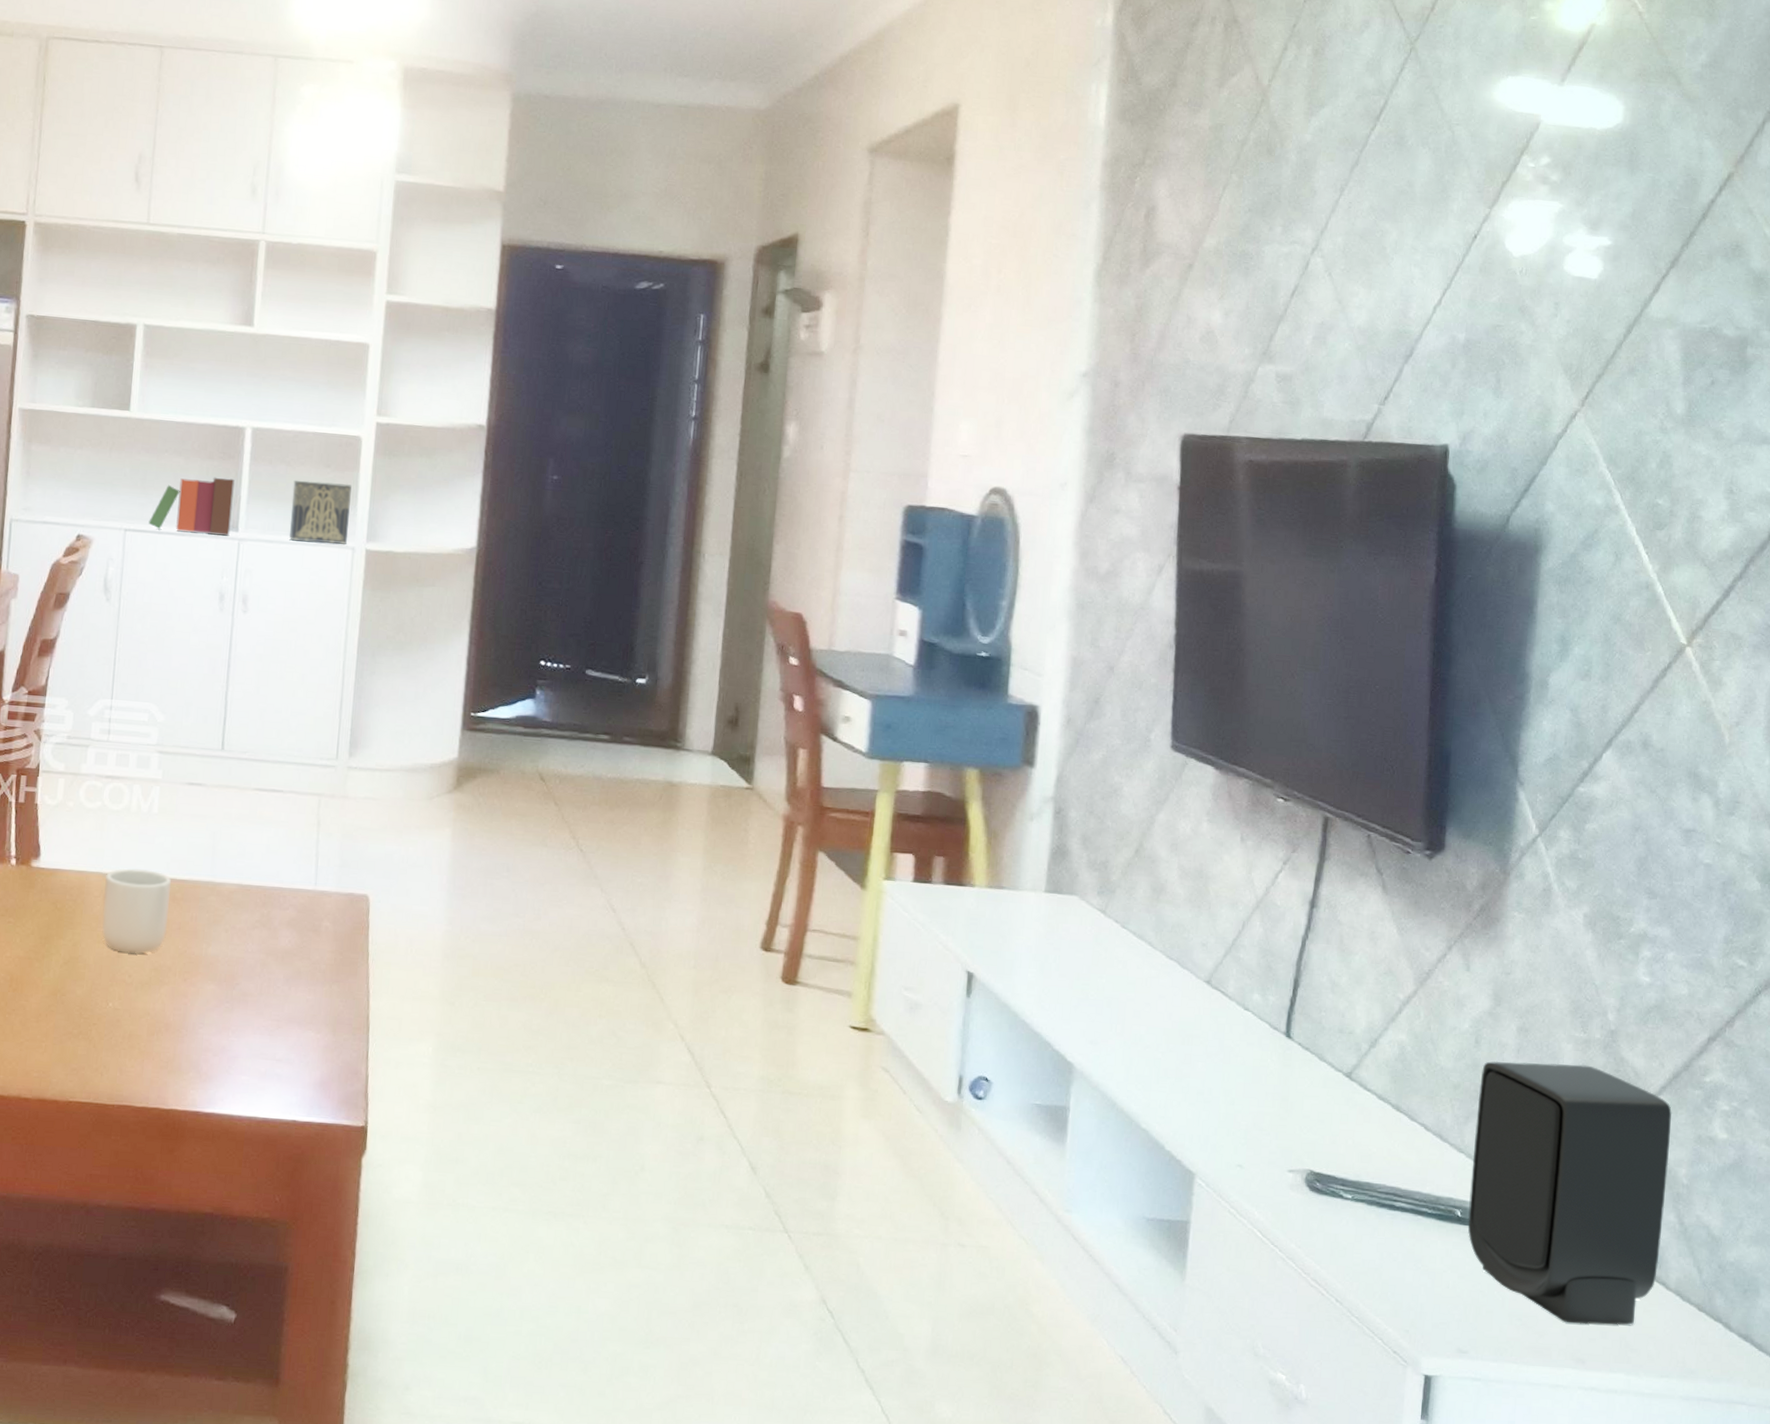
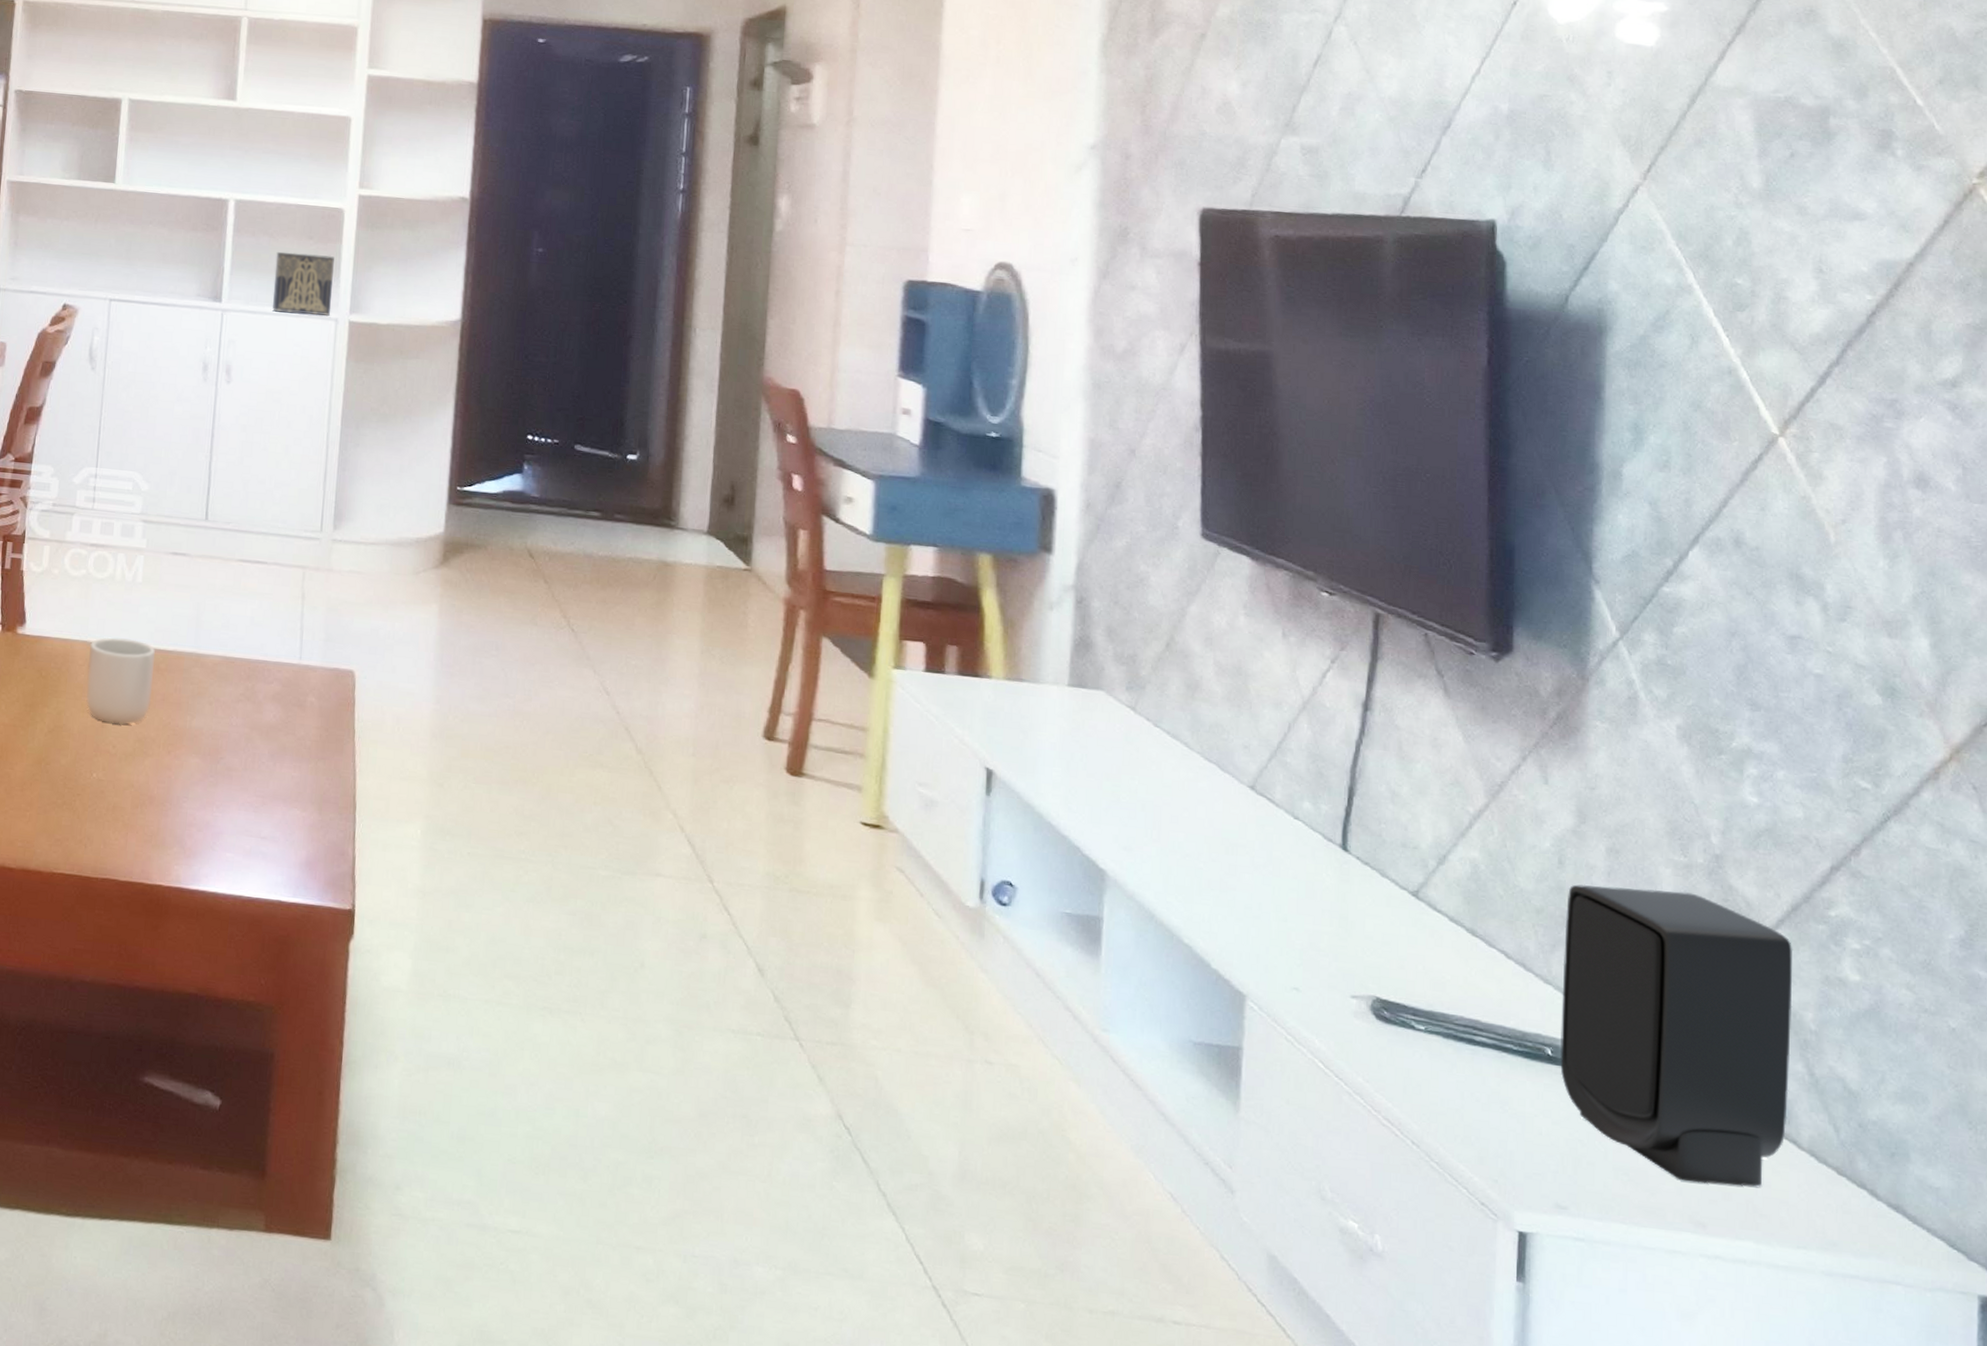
books: present [148,477,235,536] -> none [133,248,218,307]

